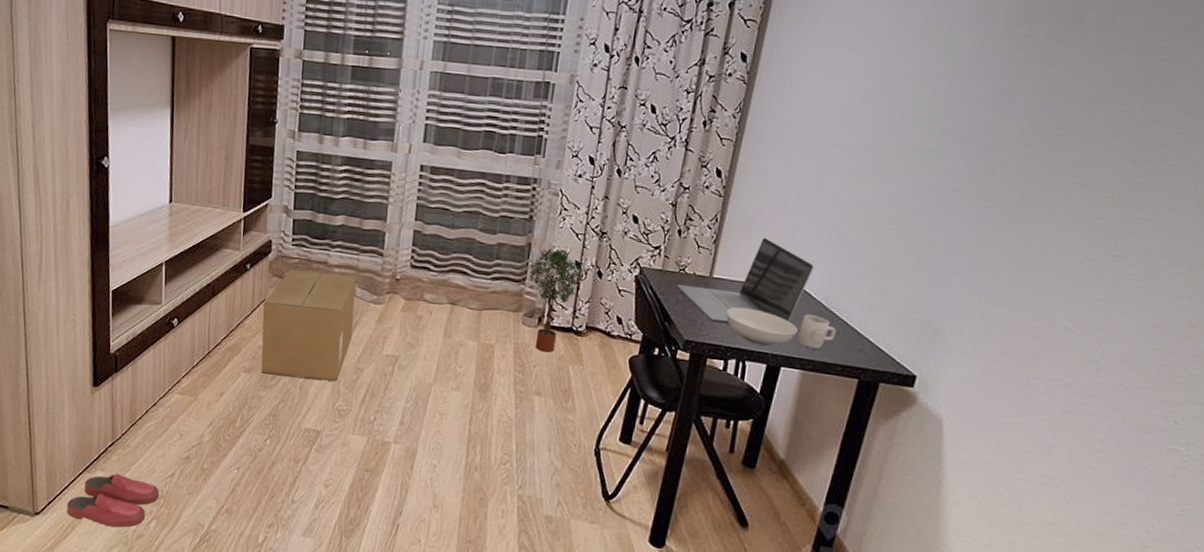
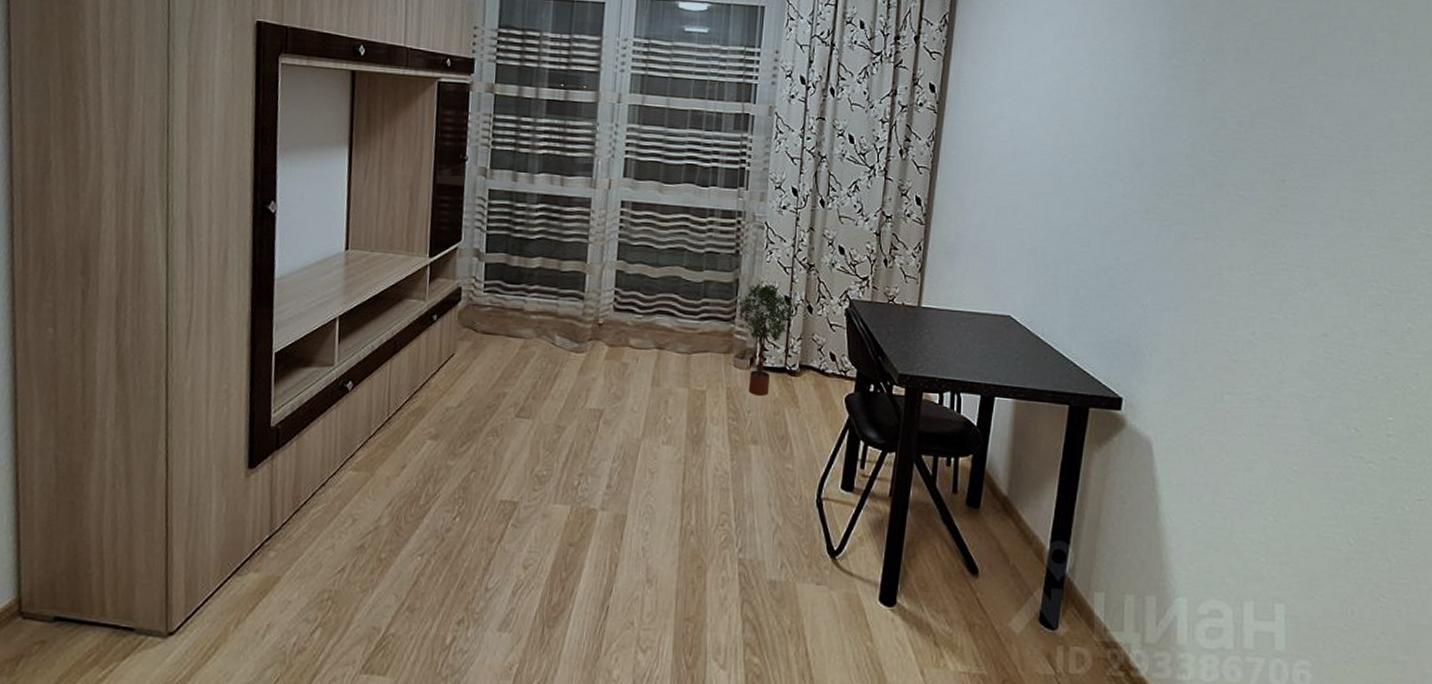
slippers: present [66,473,160,528] -> none [209,573,327,642]
box: present [261,269,356,382] -> none [449,319,556,443]
laptop: present [676,237,815,324] -> none [886,263,1017,355]
bowl: present [725,307,798,346] -> none [936,336,1007,376]
mug: present [797,314,837,349] -> none [1008,340,1043,376]

